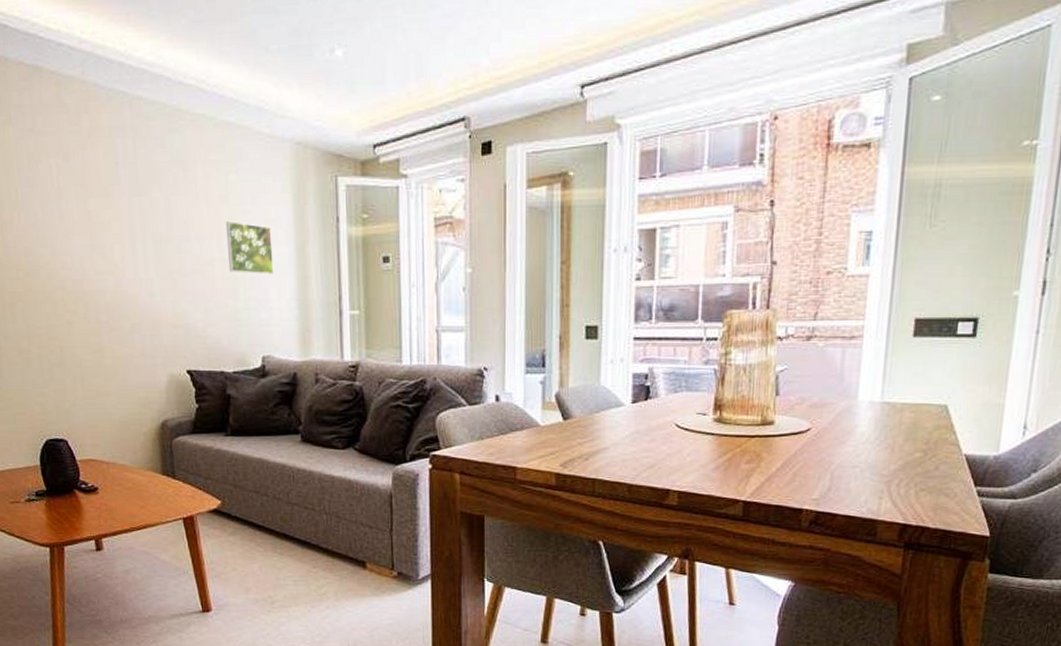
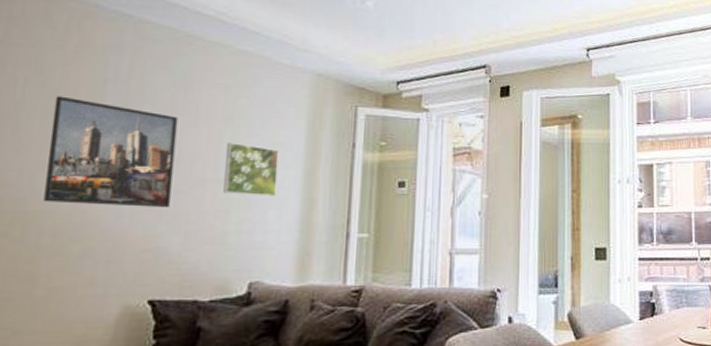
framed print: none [83,182,189,287] -> present [43,96,178,208]

